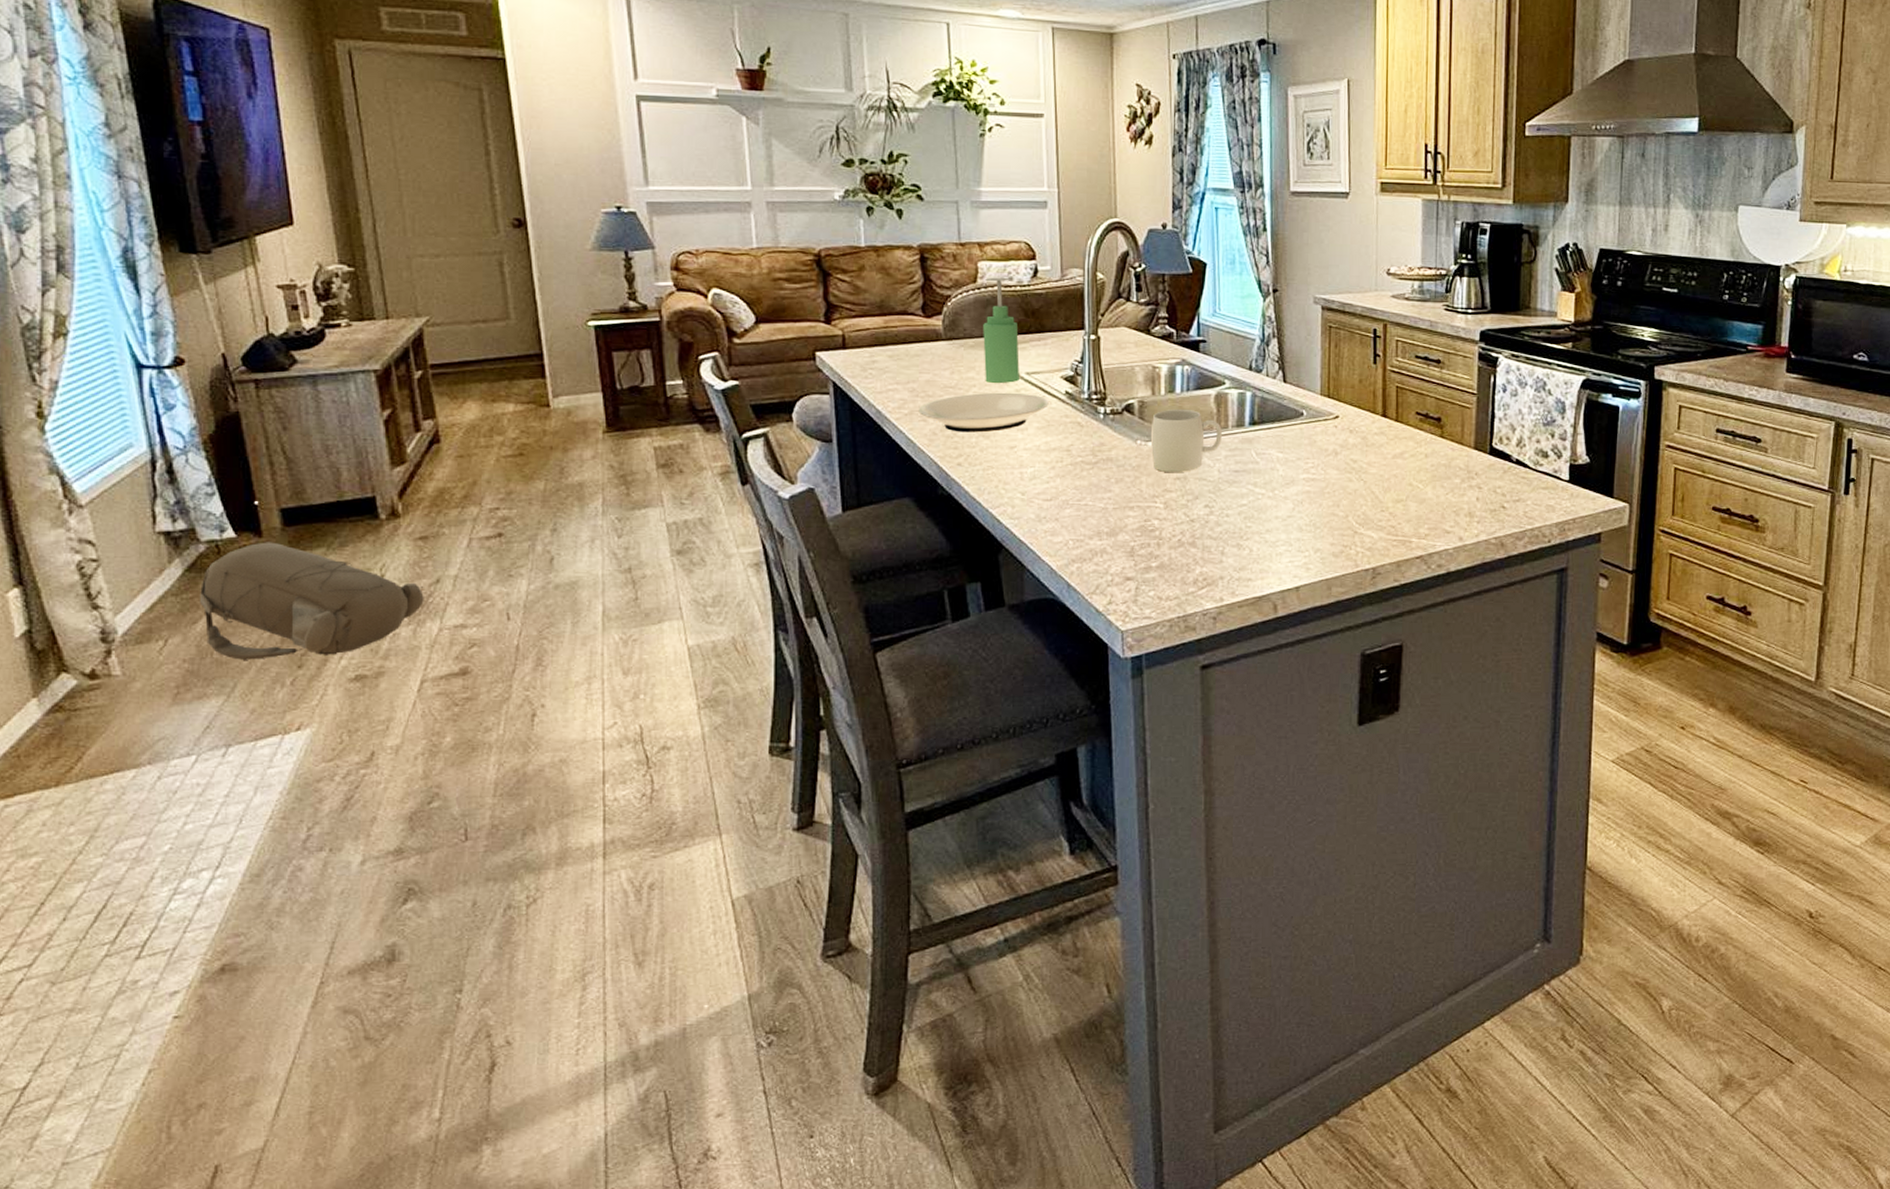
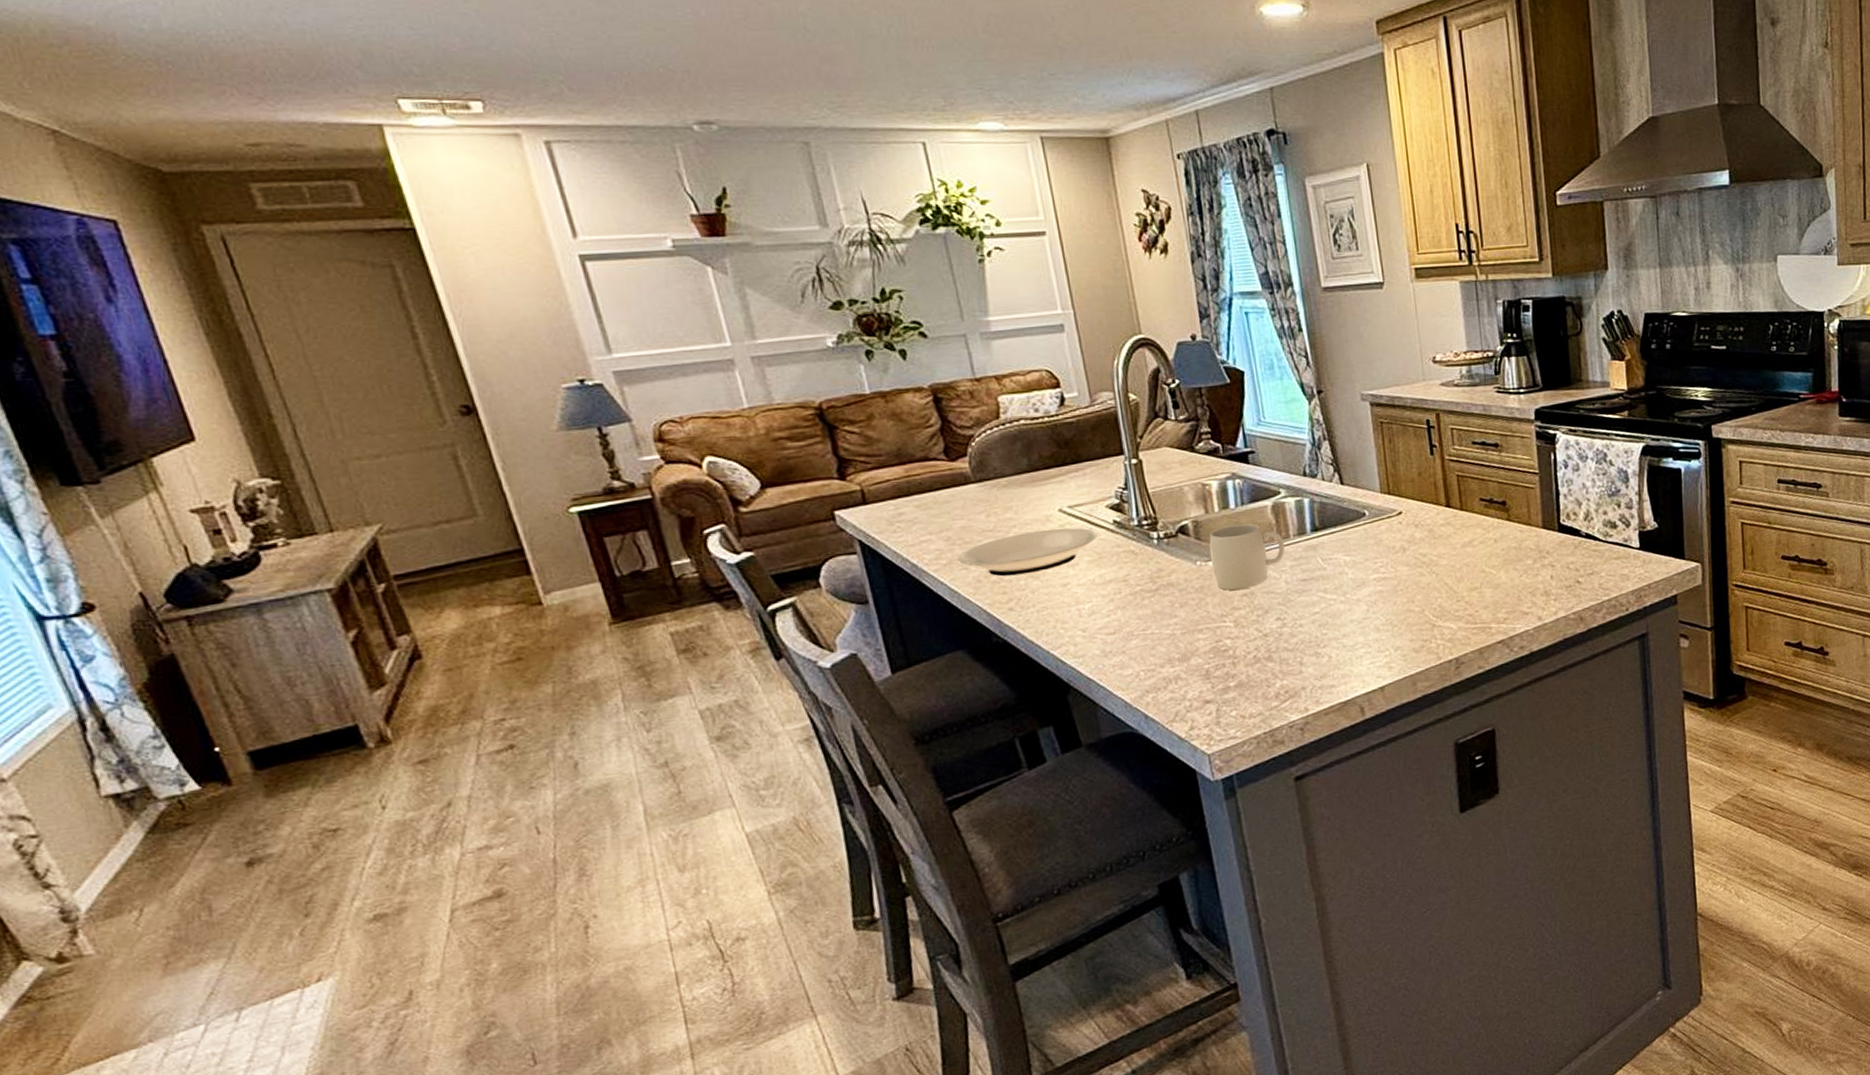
backpack: present [200,542,424,660] -> none [169,788,438,919]
soap dispenser: present [983,277,1020,383] -> none [1008,409,1062,522]

